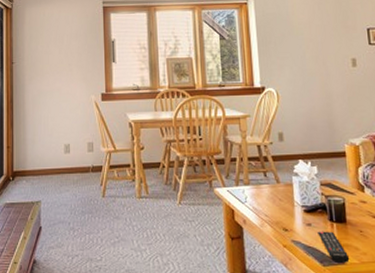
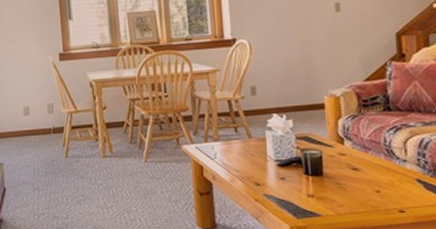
remote control: present [318,231,350,263] -> none [292,184,326,215]

